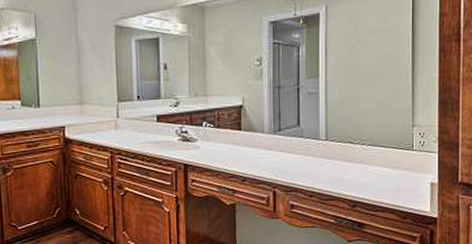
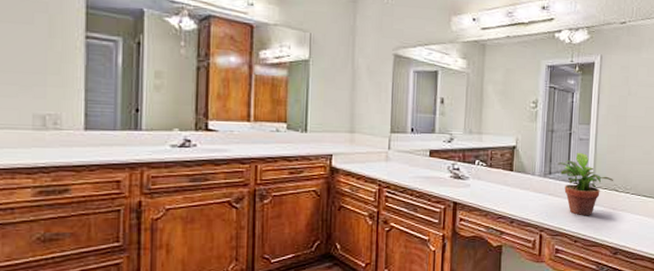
potted plant: none [287,107,347,171] -> present [557,153,613,216]

